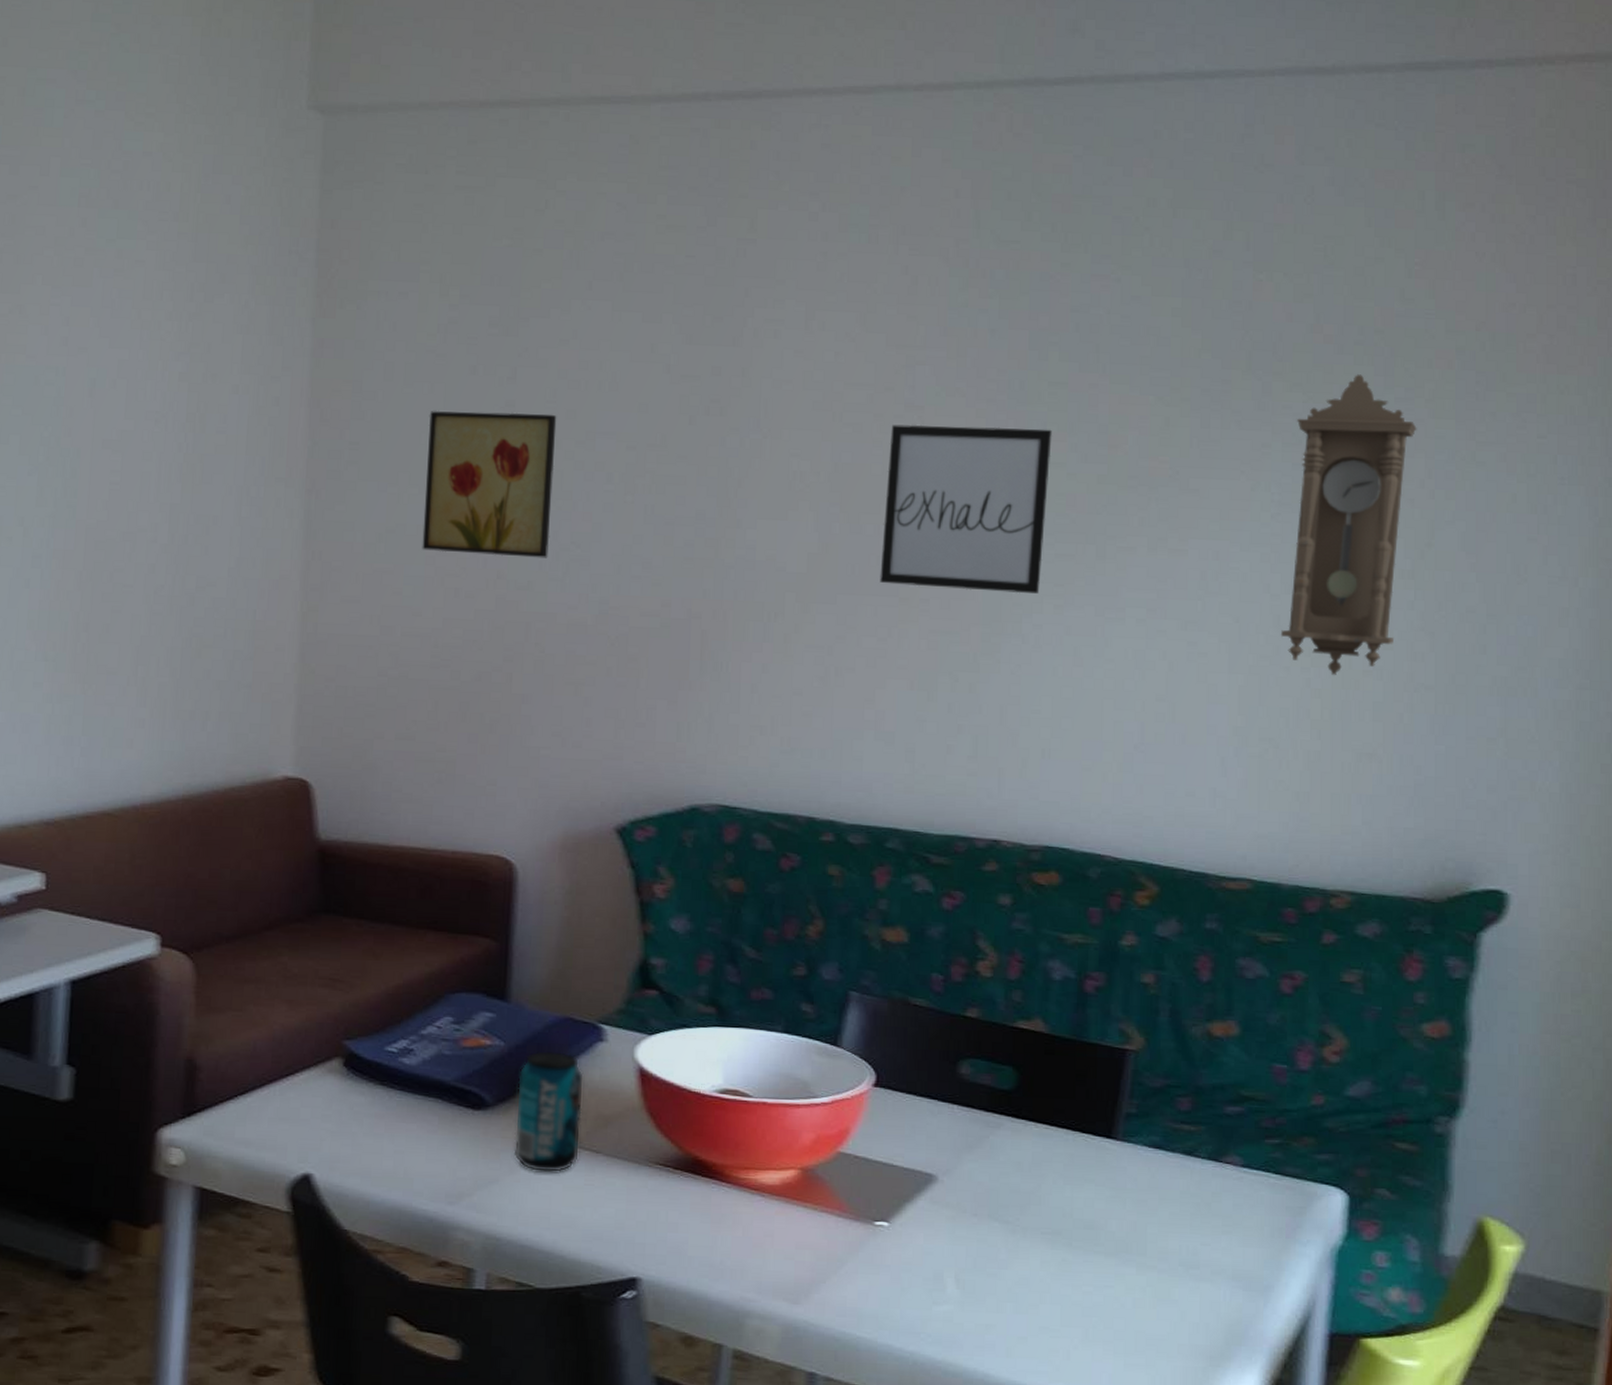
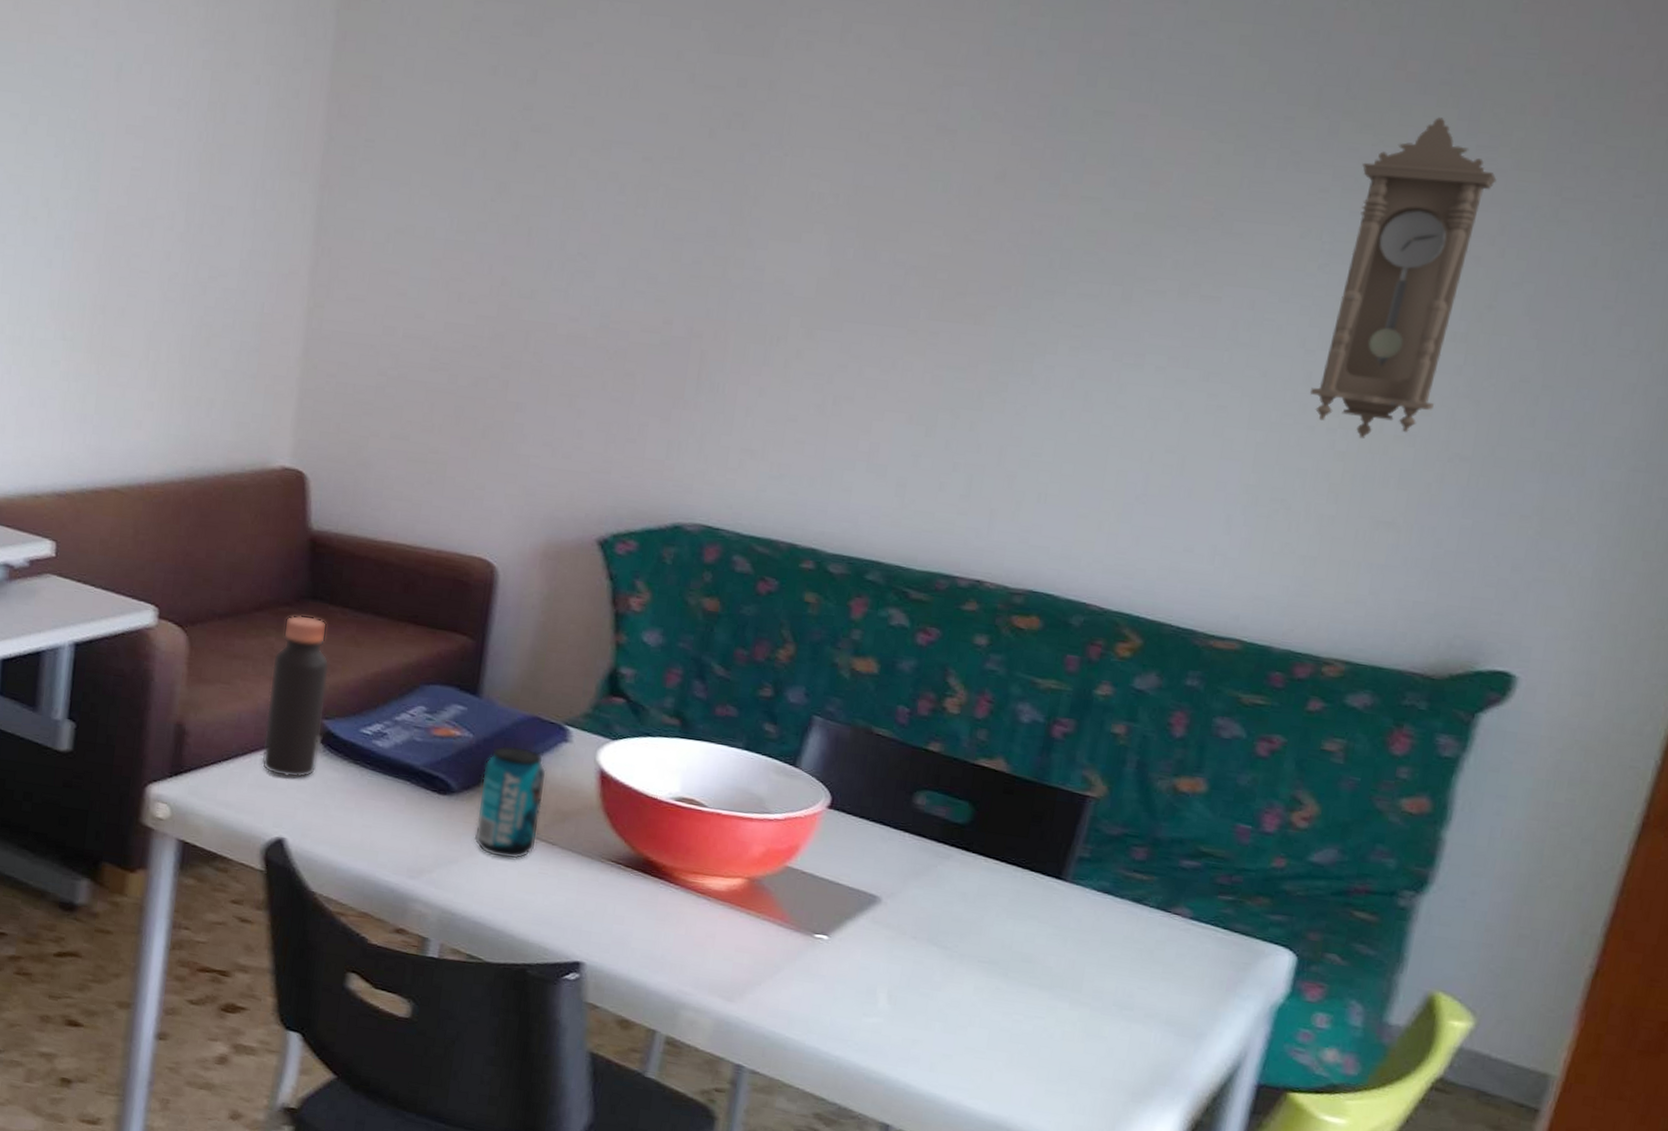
bottle: none [281,930,347,1107] -> present [261,615,330,779]
wall art: present [422,410,557,558] -> none [429,110,575,268]
wall art: present [880,424,1052,594] -> none [889,148,1091,334]

